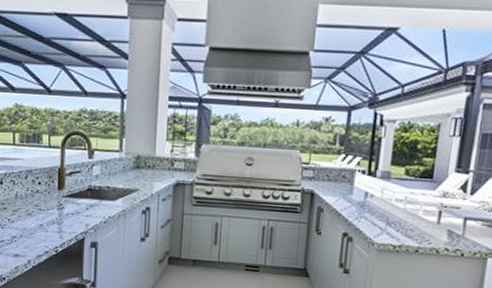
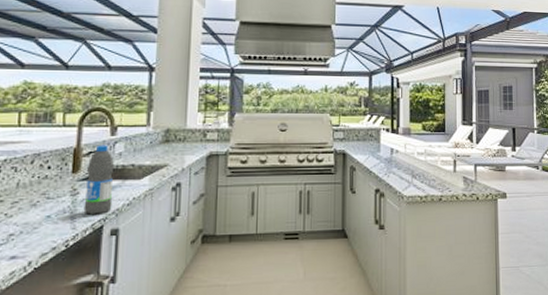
water bottle: none [68,166,93,228] -> present [83,145,115,215]

